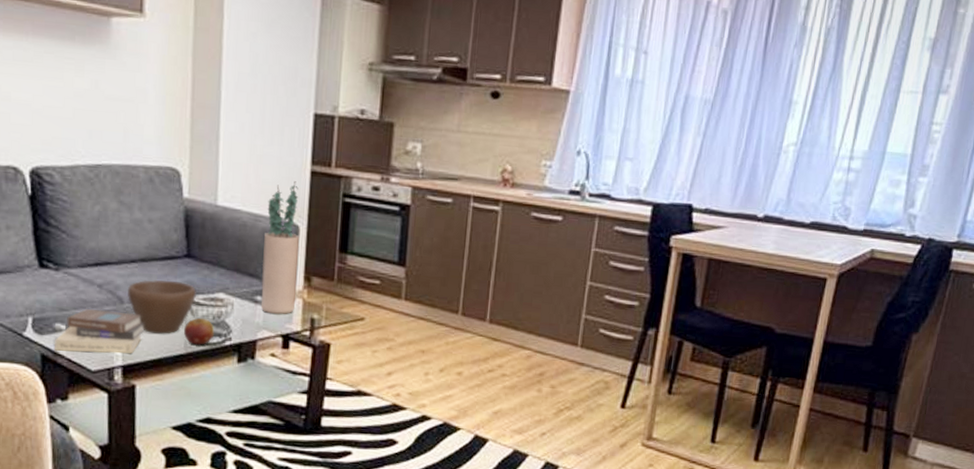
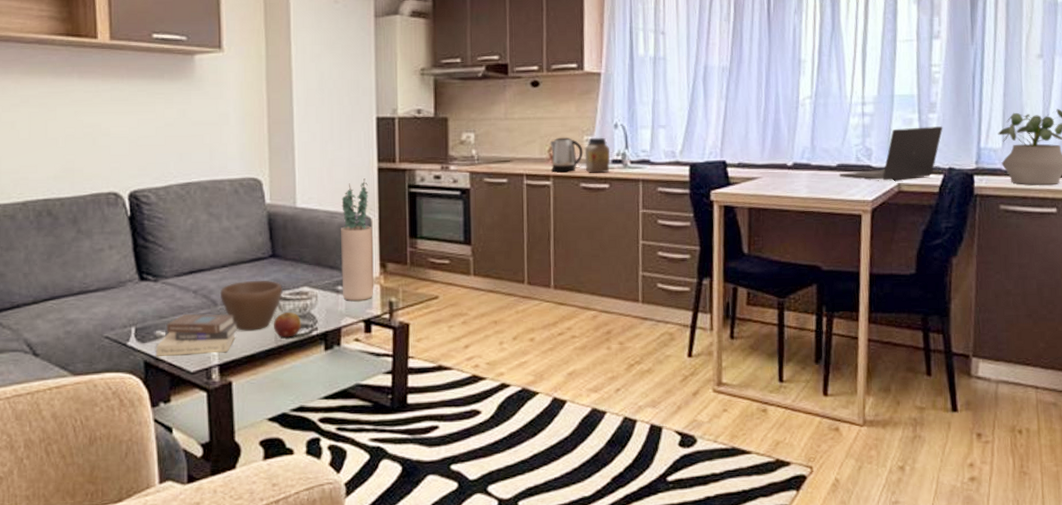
kettle: none [502,158,540,199] -> present [550,137,584,173]
jar: none [539,163,569,205] -> present [584,137,611,174]
laptop: none [810,189,931,246] -> present [839,126,943,181]

